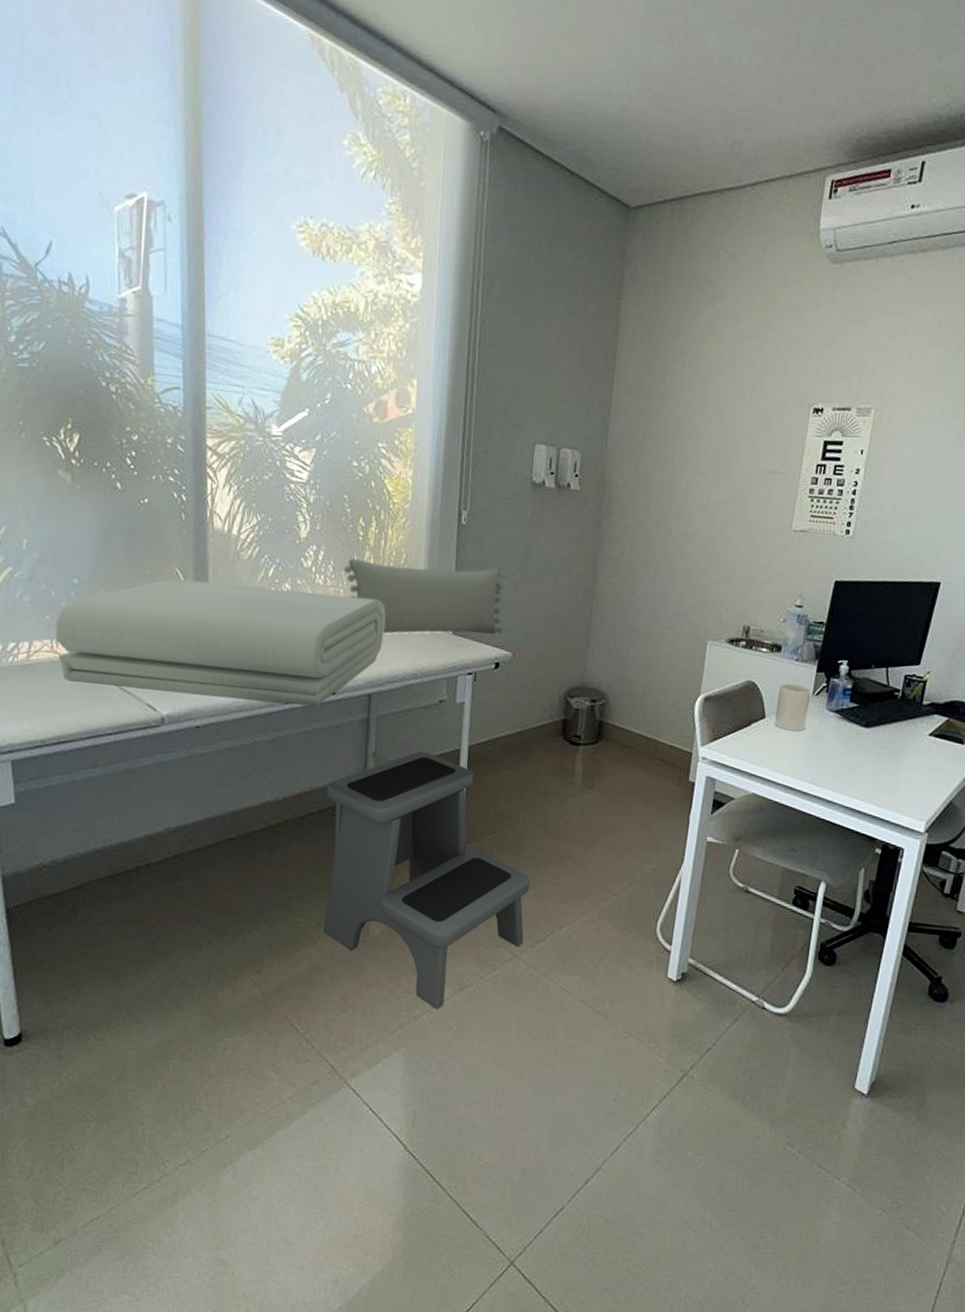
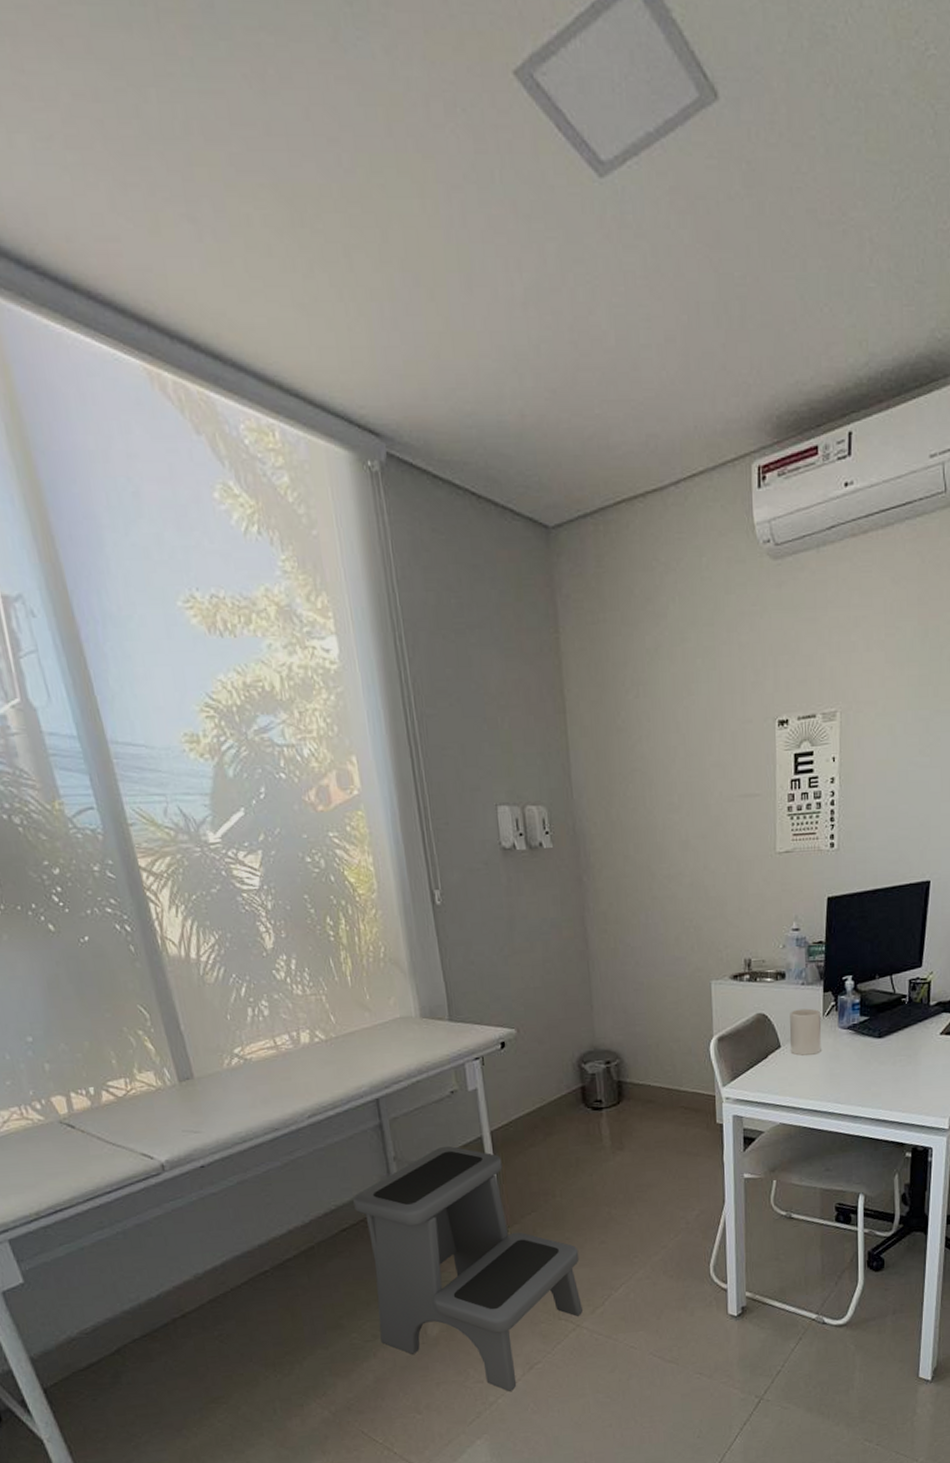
towel: present [55,578,386,707] -> none [18,1000,380,1146]
pillow: present [343,558,507,634] -> none [320,943,503,1035]

